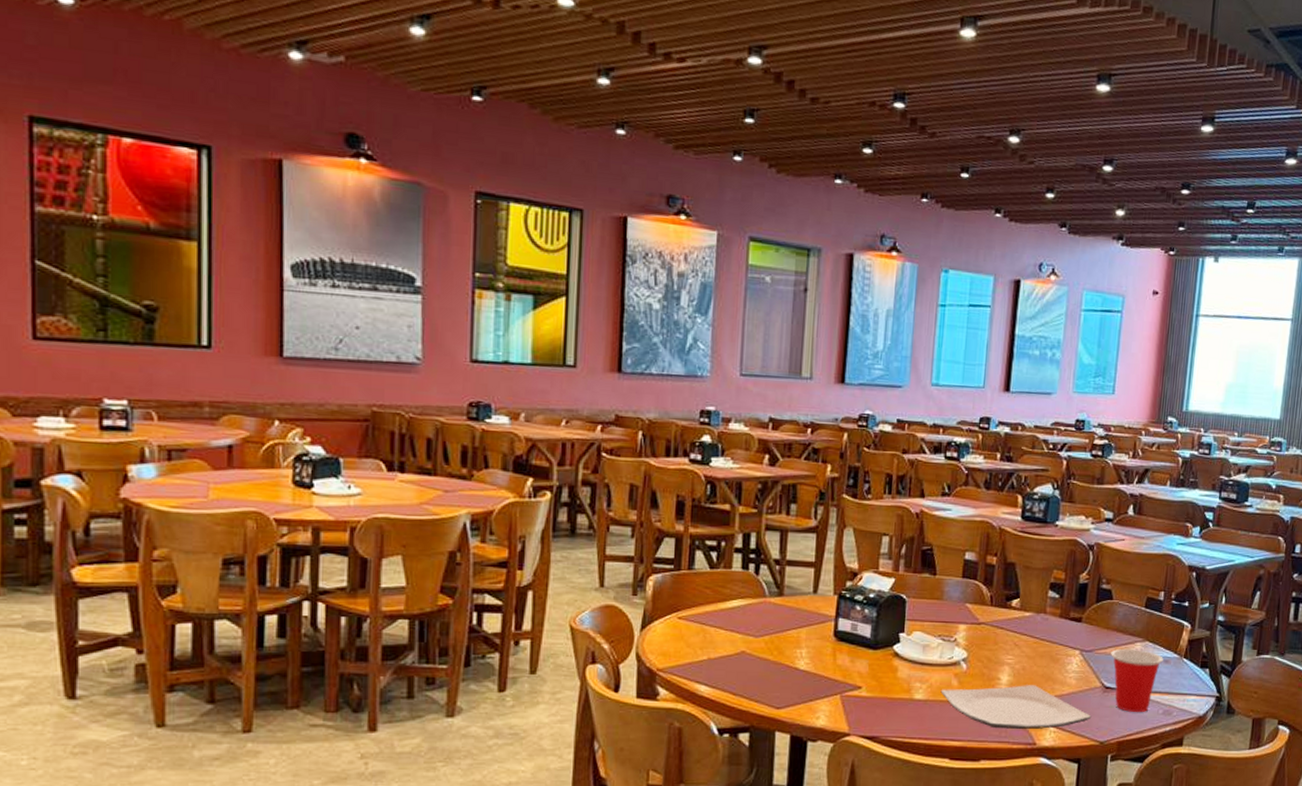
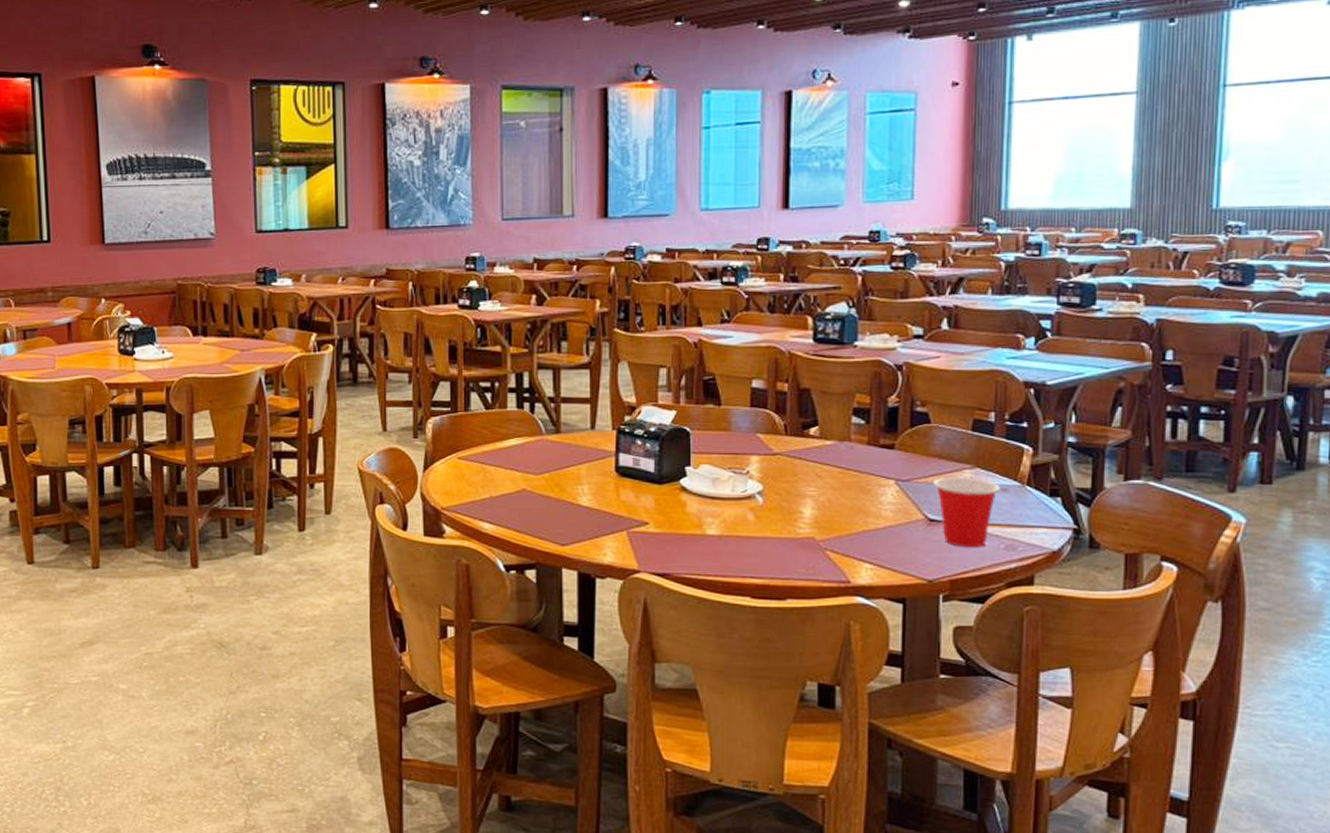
plate: present [940,685,1092,729] -> none [735,518,916,566]

